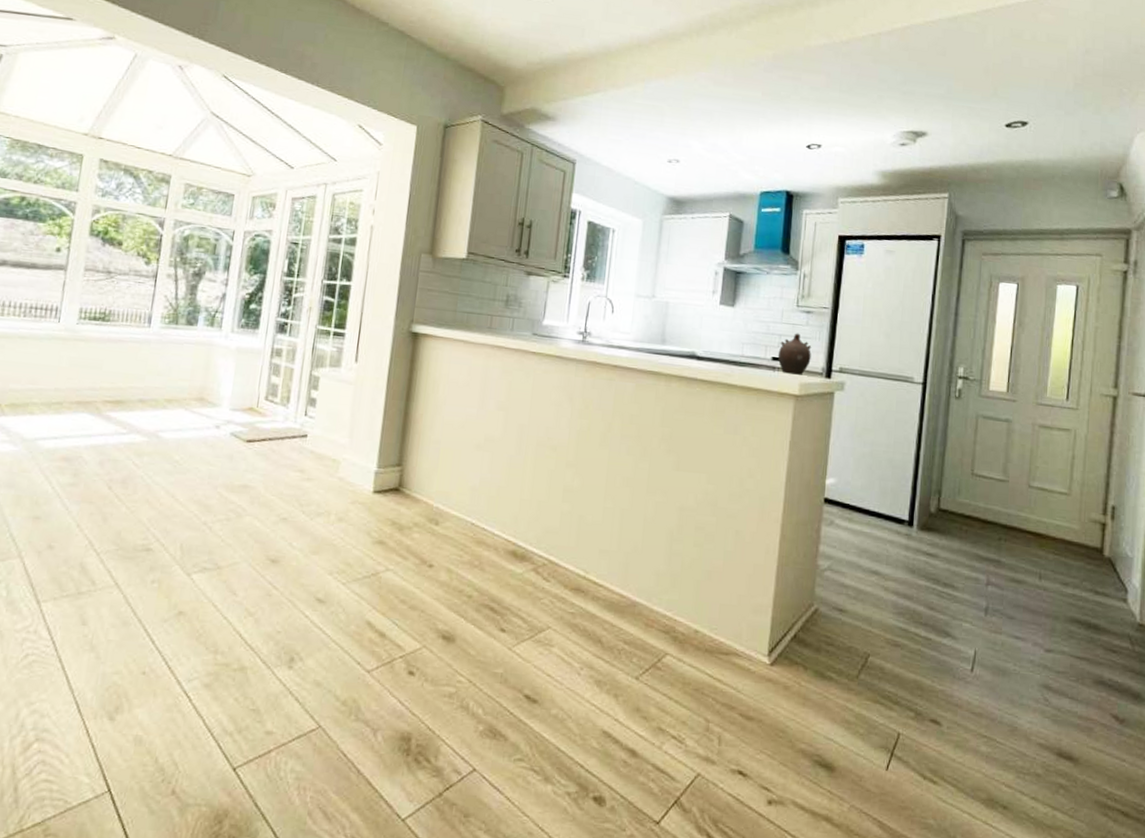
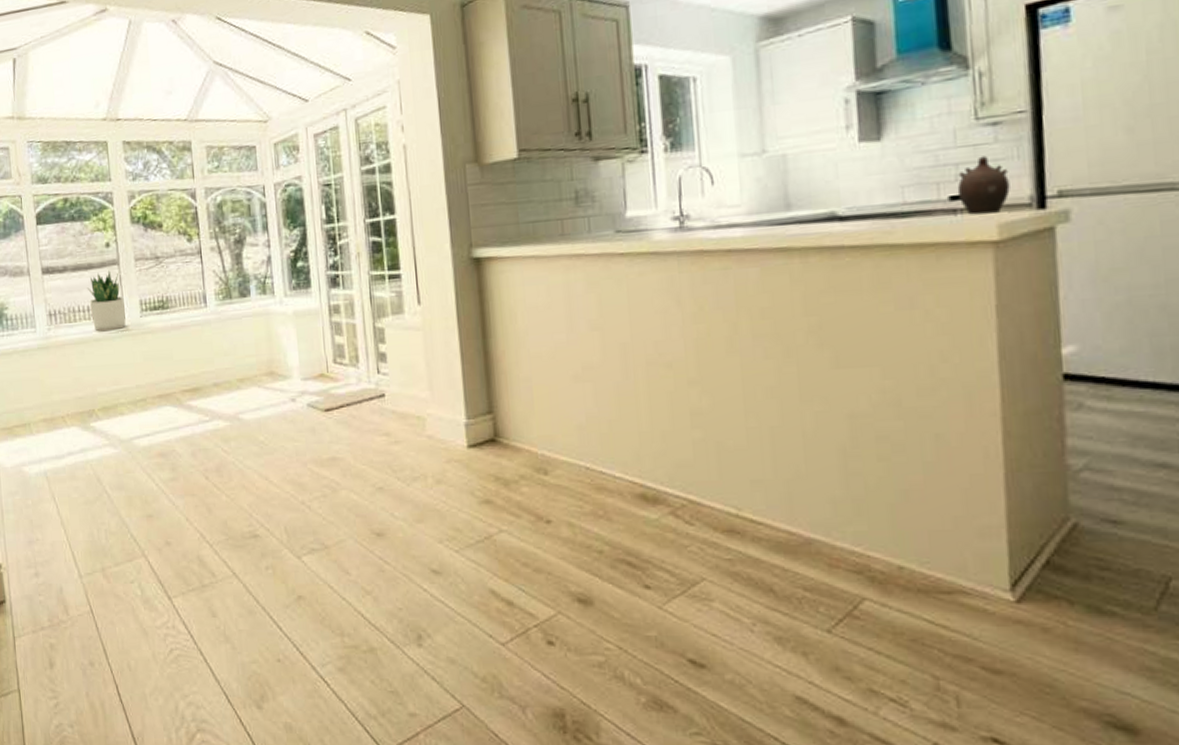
planter: none [22,274,65,332] -> present [87,270,126,332]

